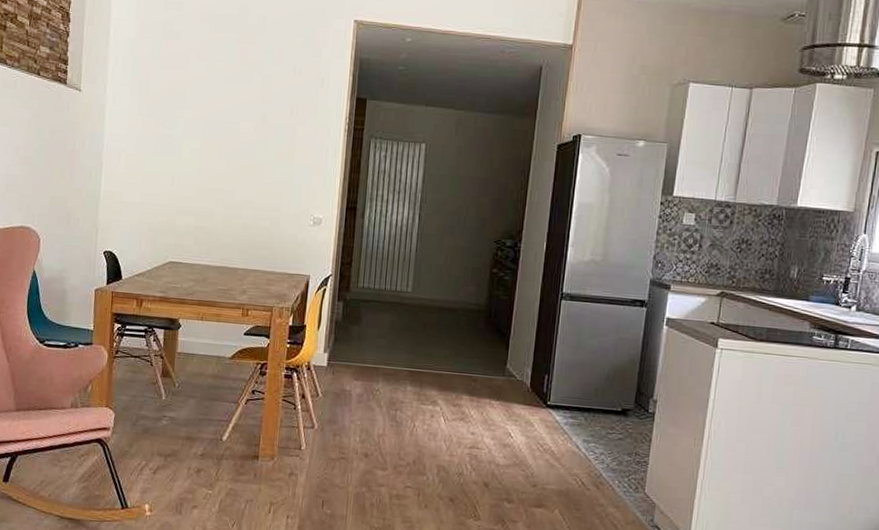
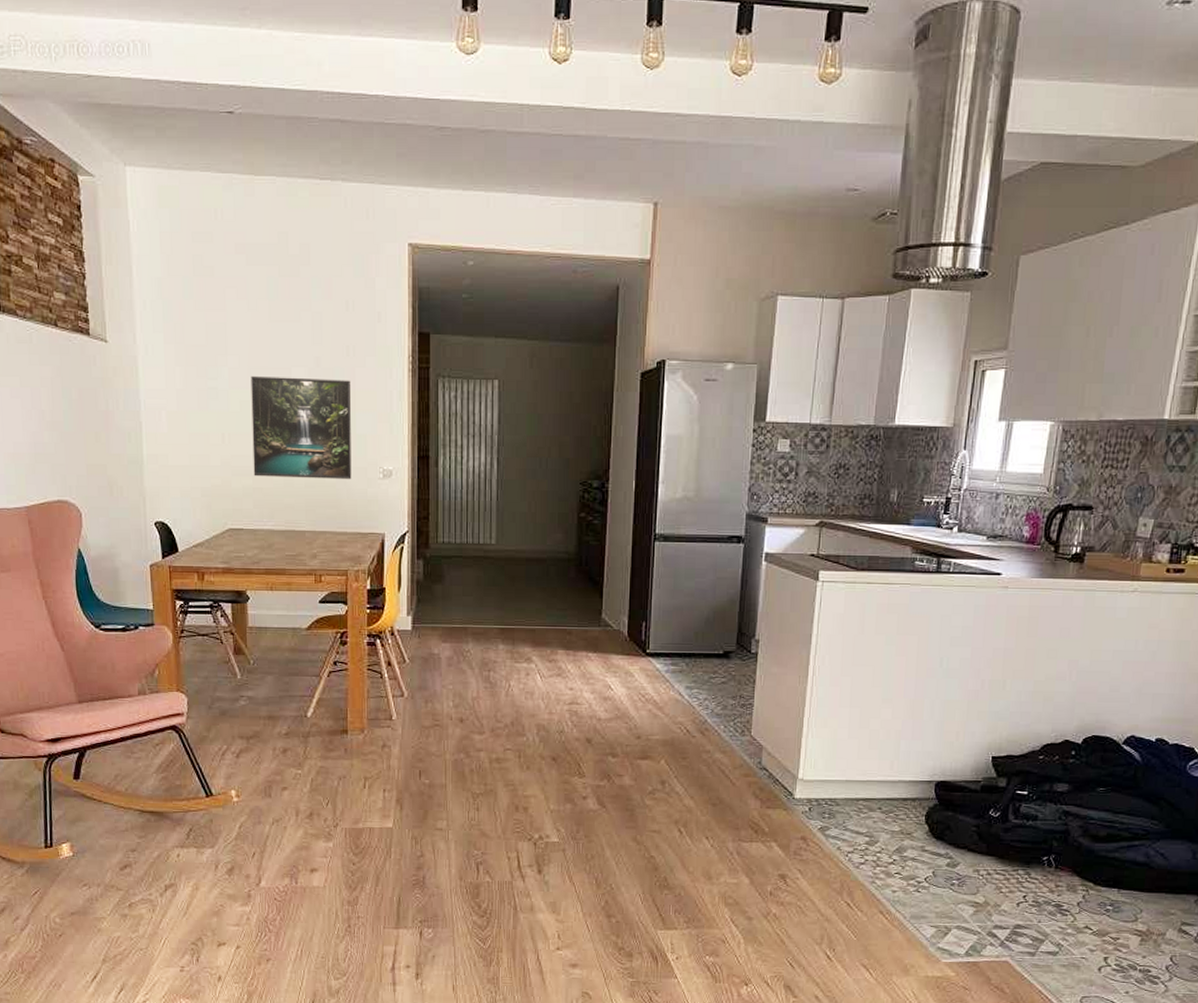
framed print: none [196,127,292,224] -> present [251,375,352,479]

